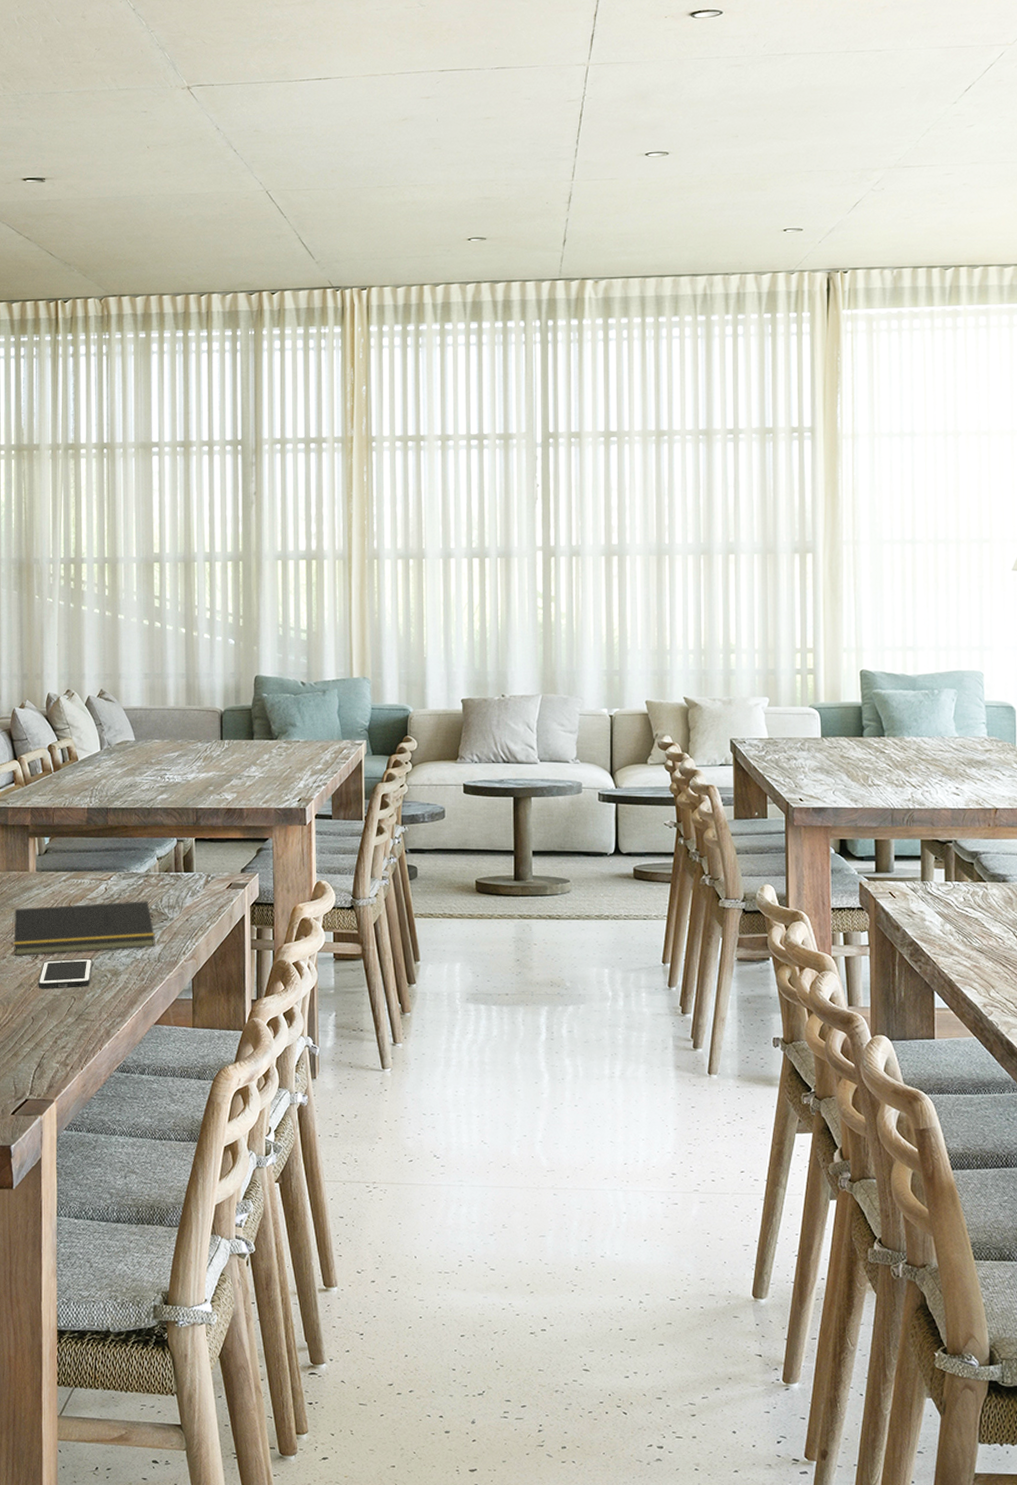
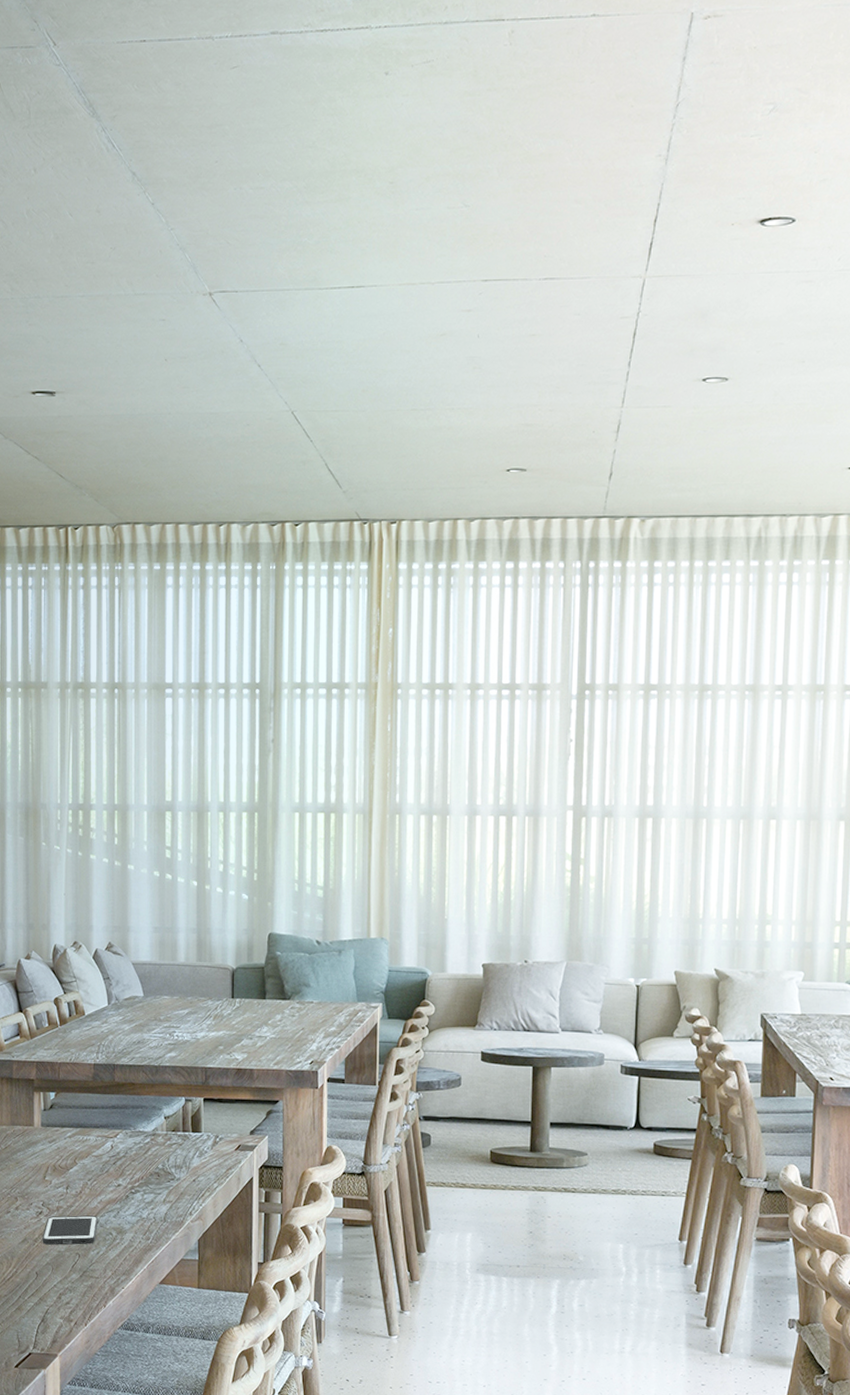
notepad: present [11,901,156,956] -> none [16,1160,162,1211]

